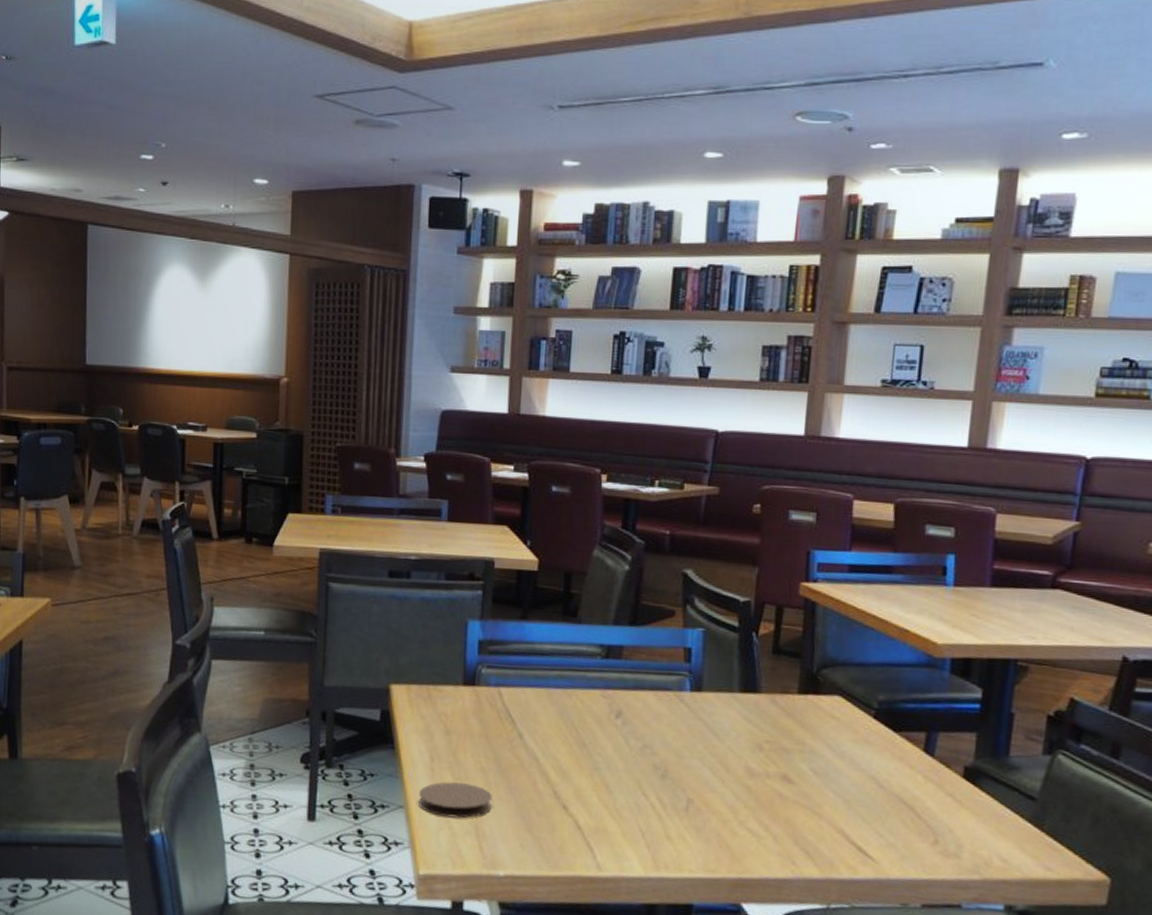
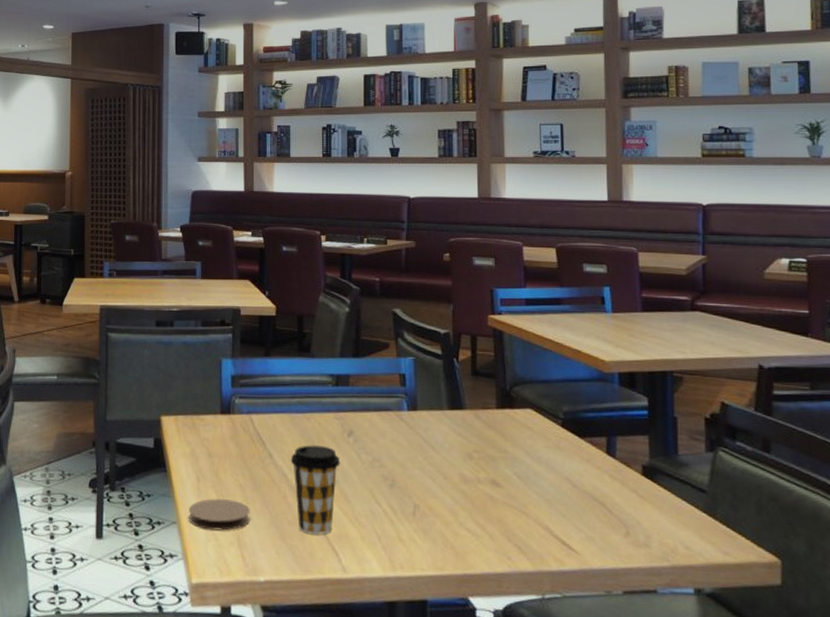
coffee cup: none [544,725,604,828] -> present [290,445,341,535]

